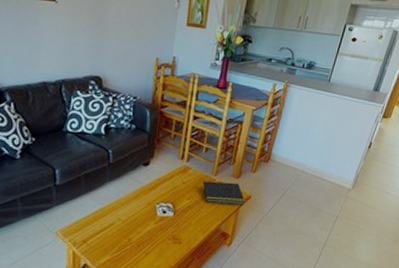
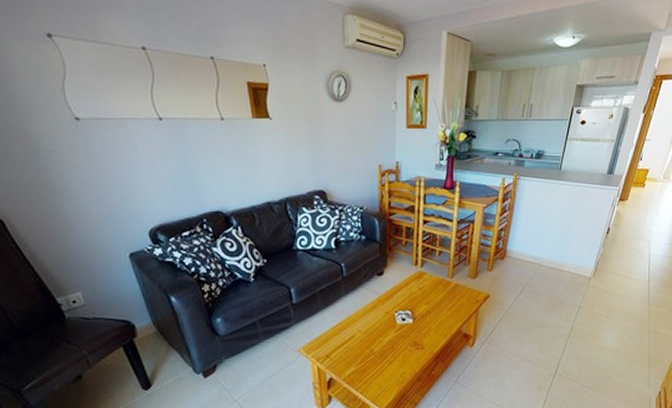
notepad: present [201,181,246,204] -> none [438,283,485,306]

